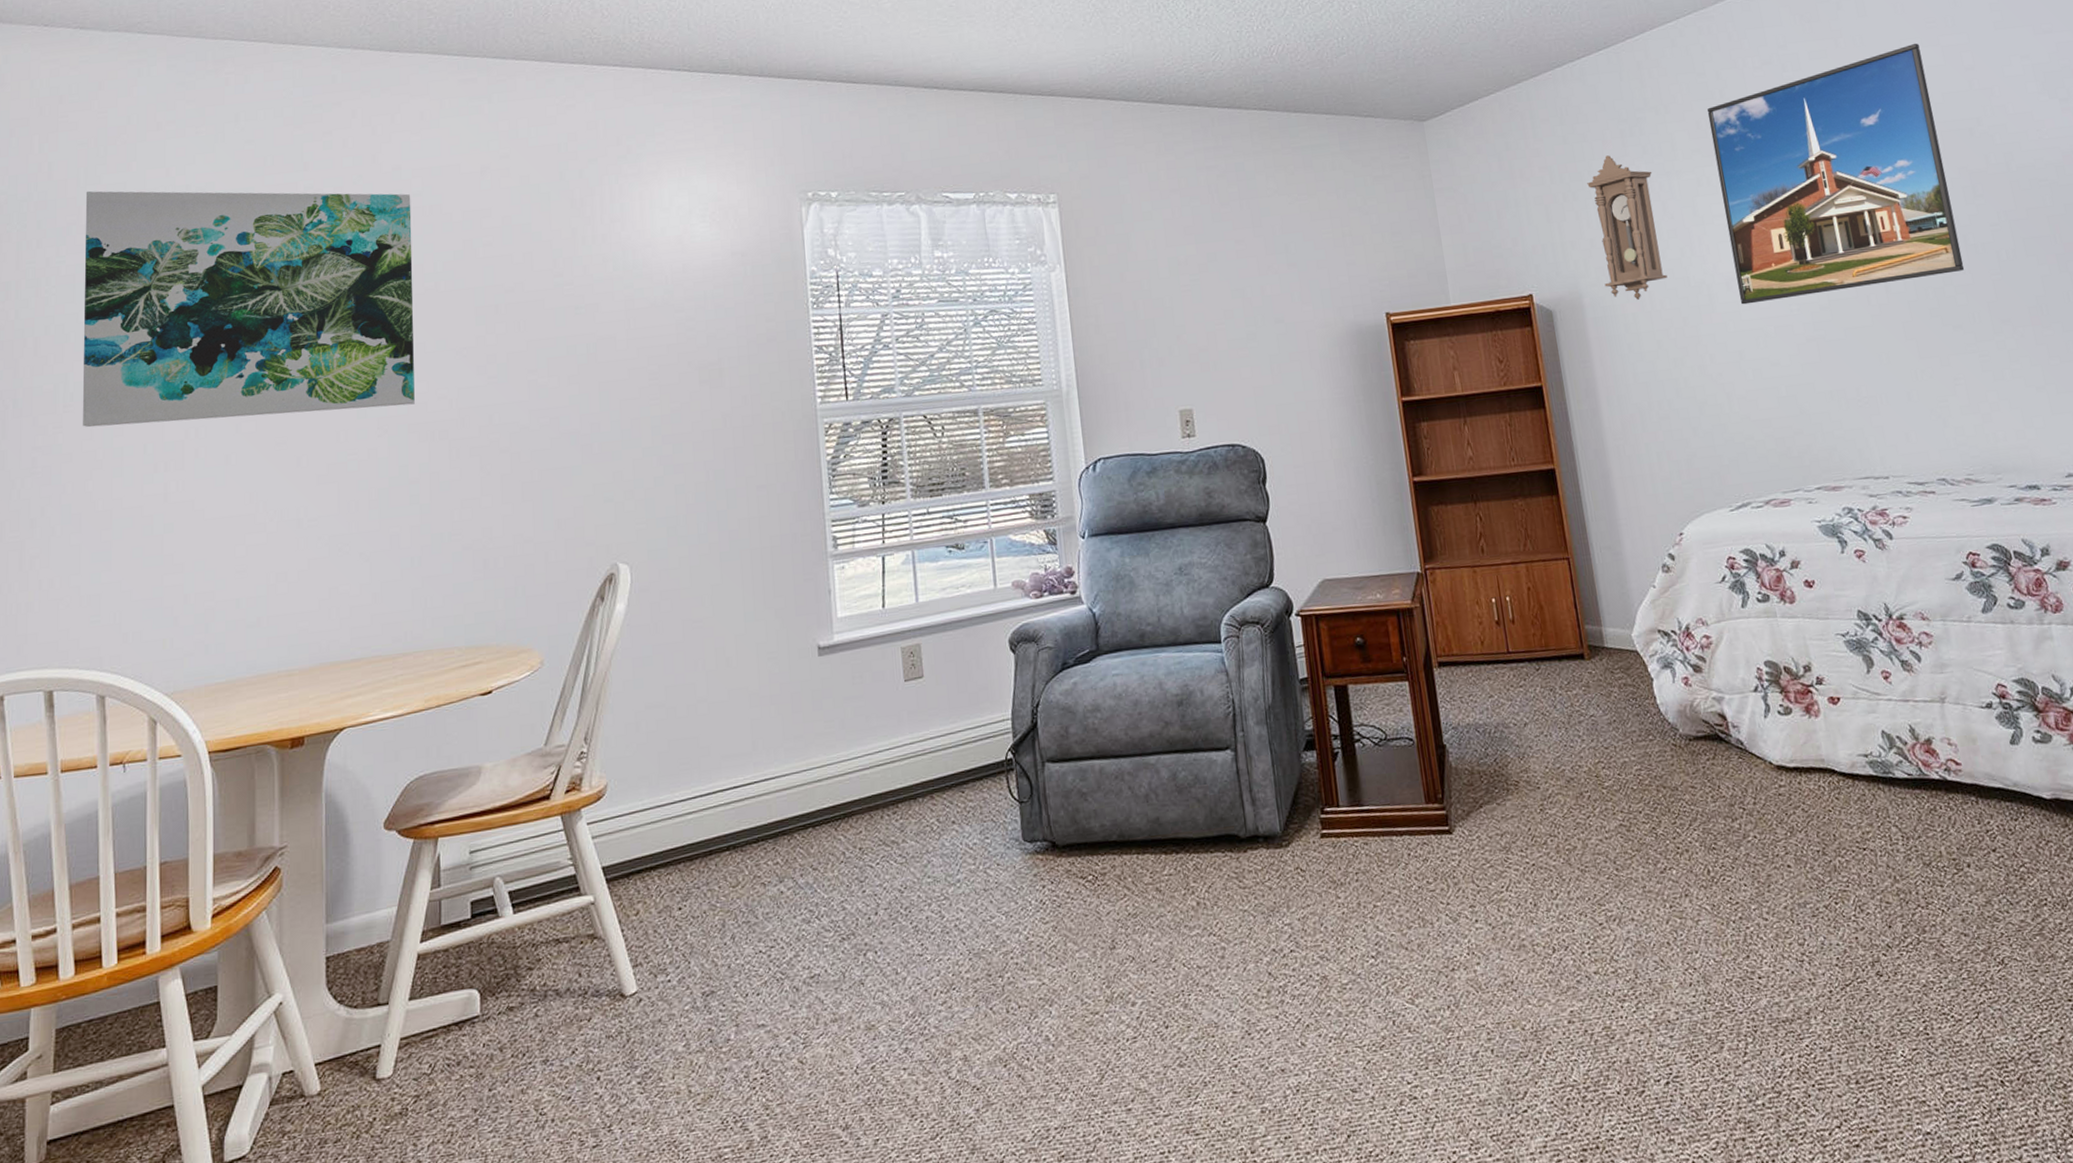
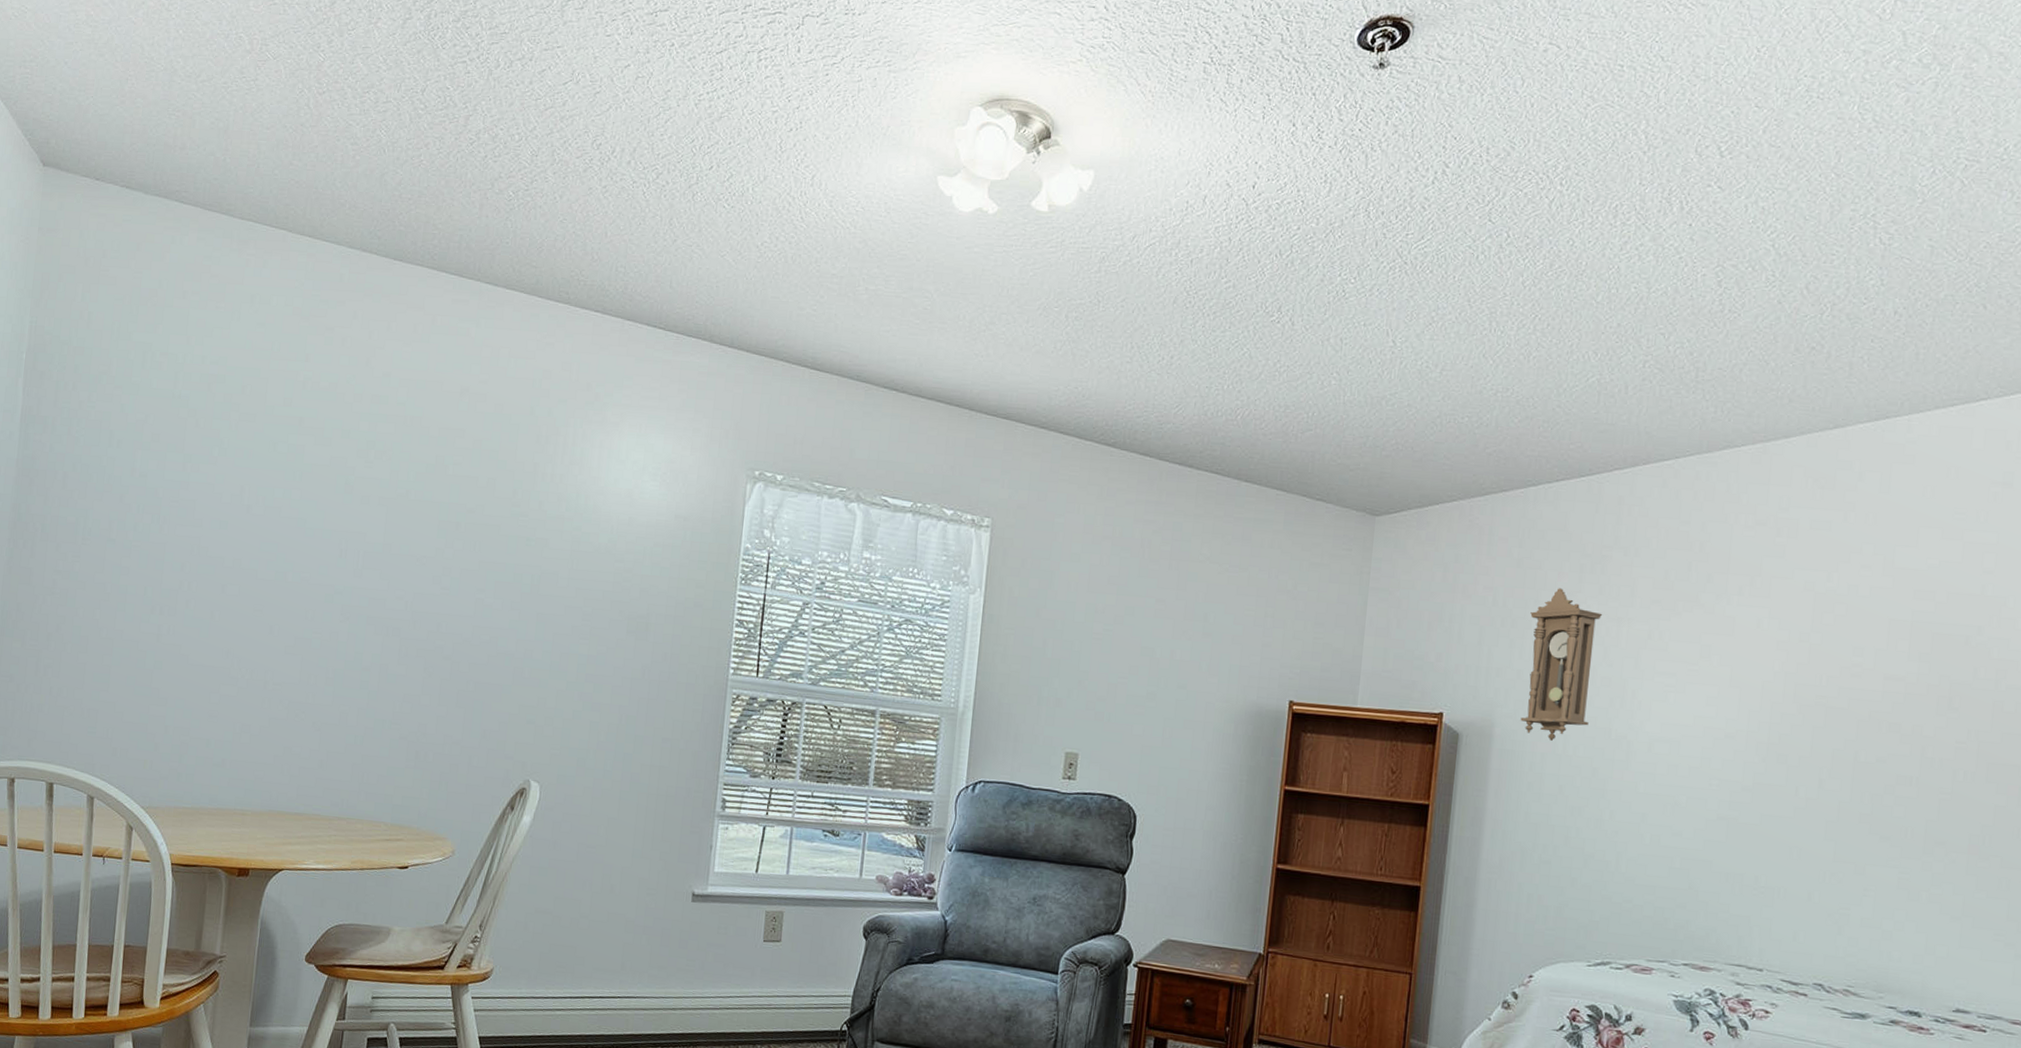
wall art: present [82,190,415,428] -> none [97,345,396,599]
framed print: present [1707,43,1965,305] -> none [1658,532,1939,783]

